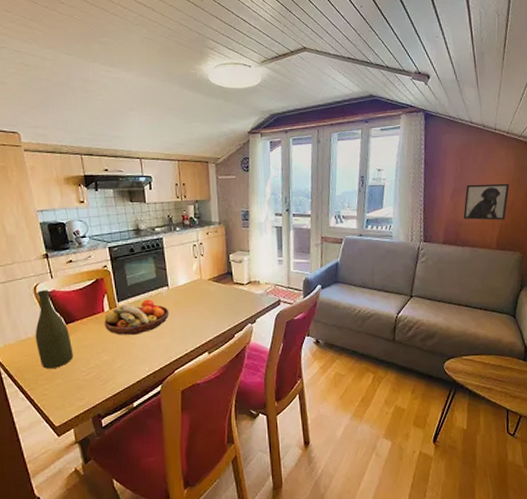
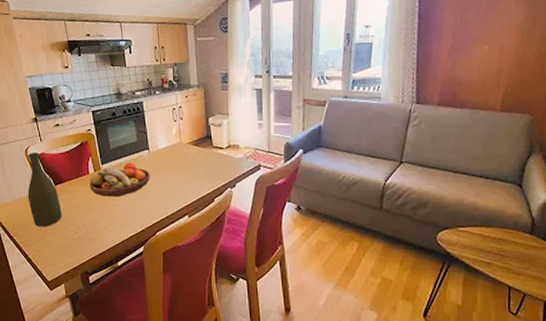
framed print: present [463,183,510,221] -> none [462,36,519,79]

